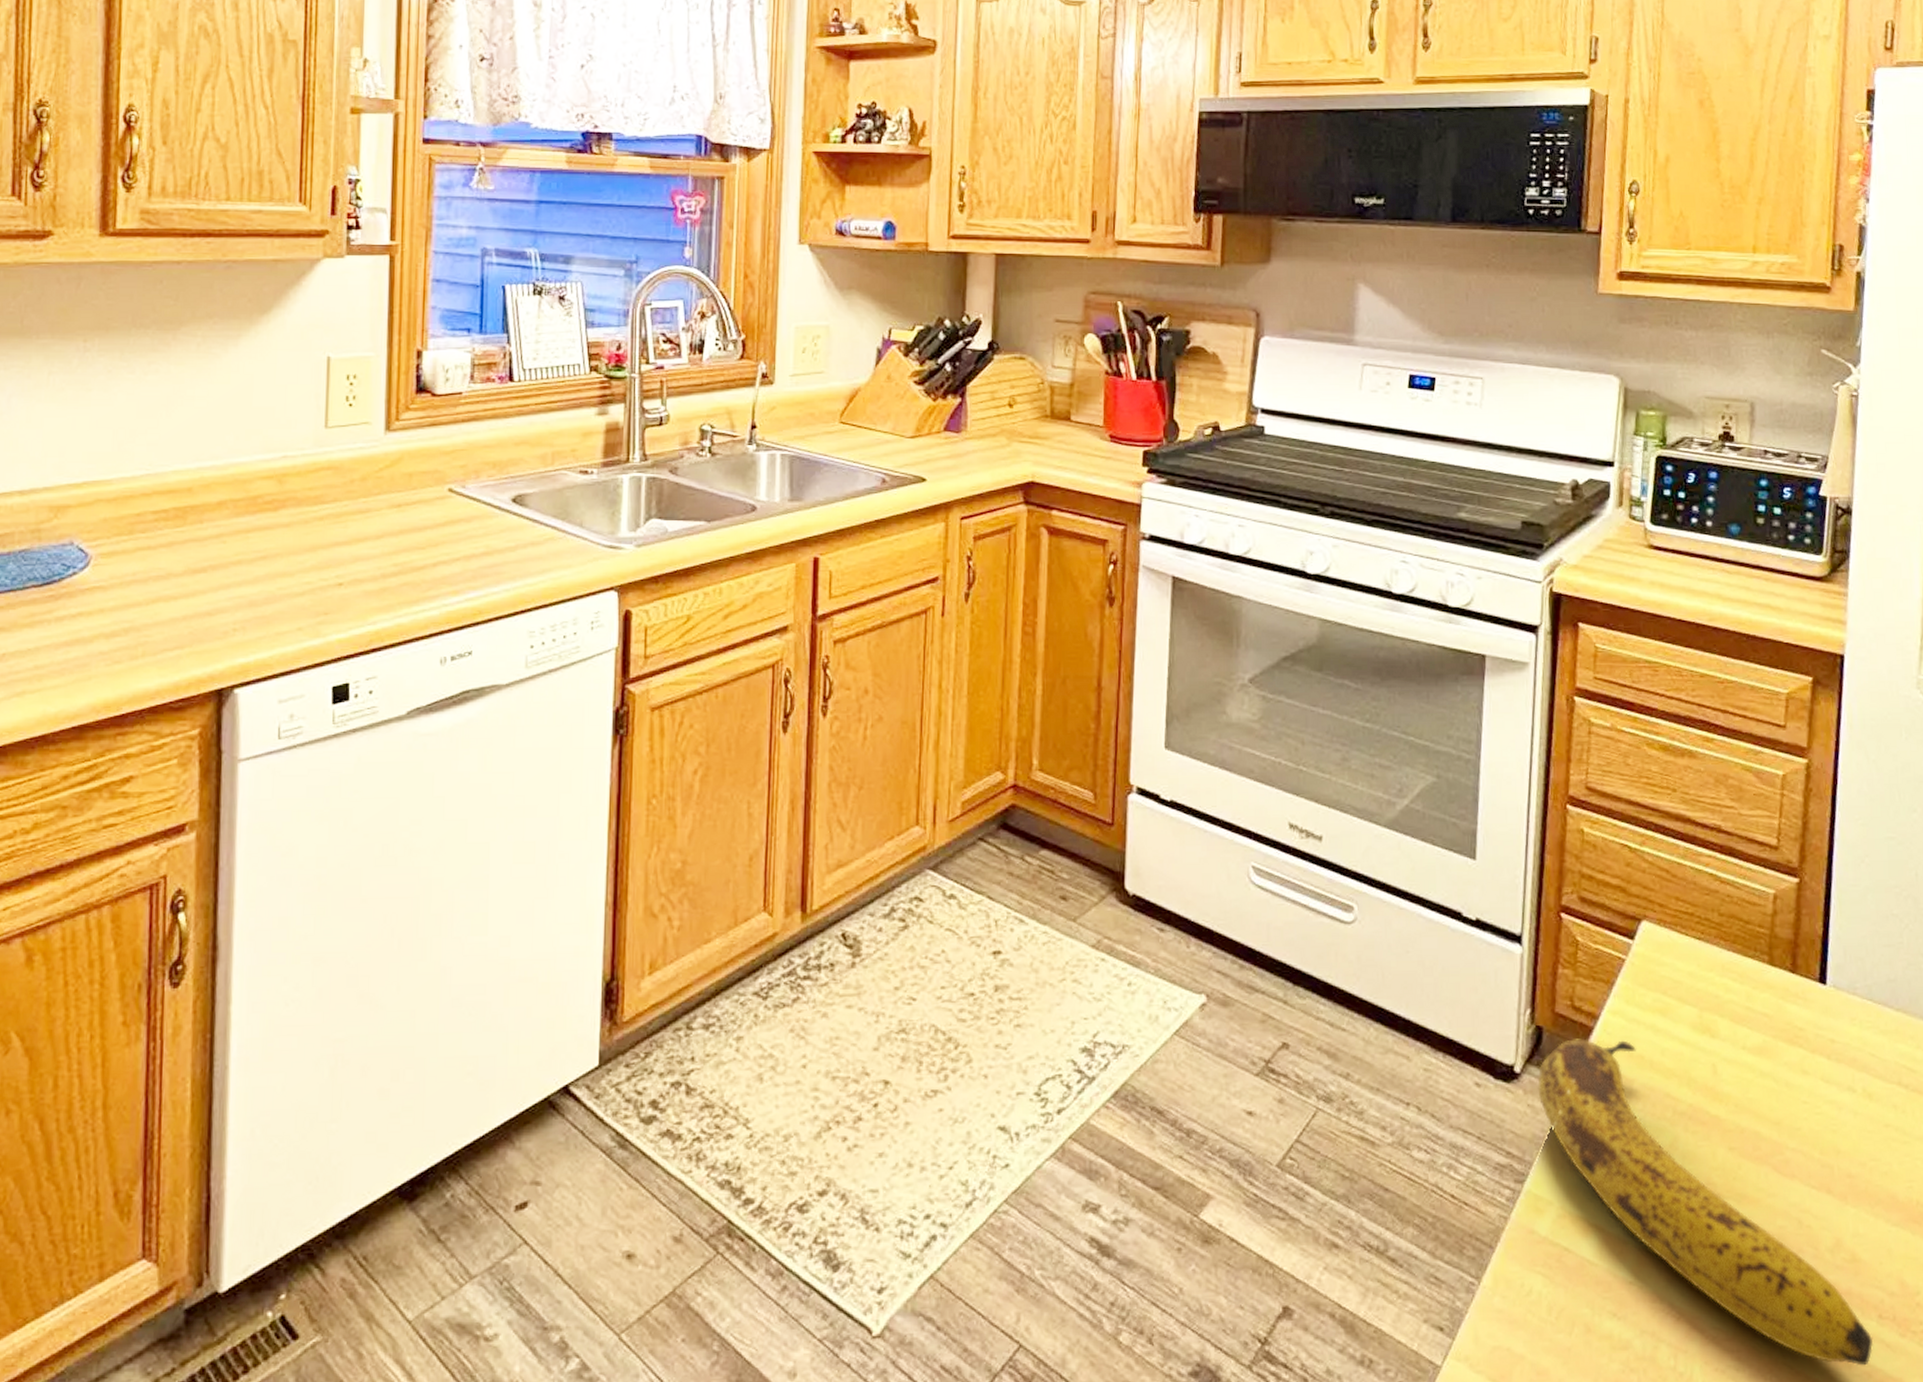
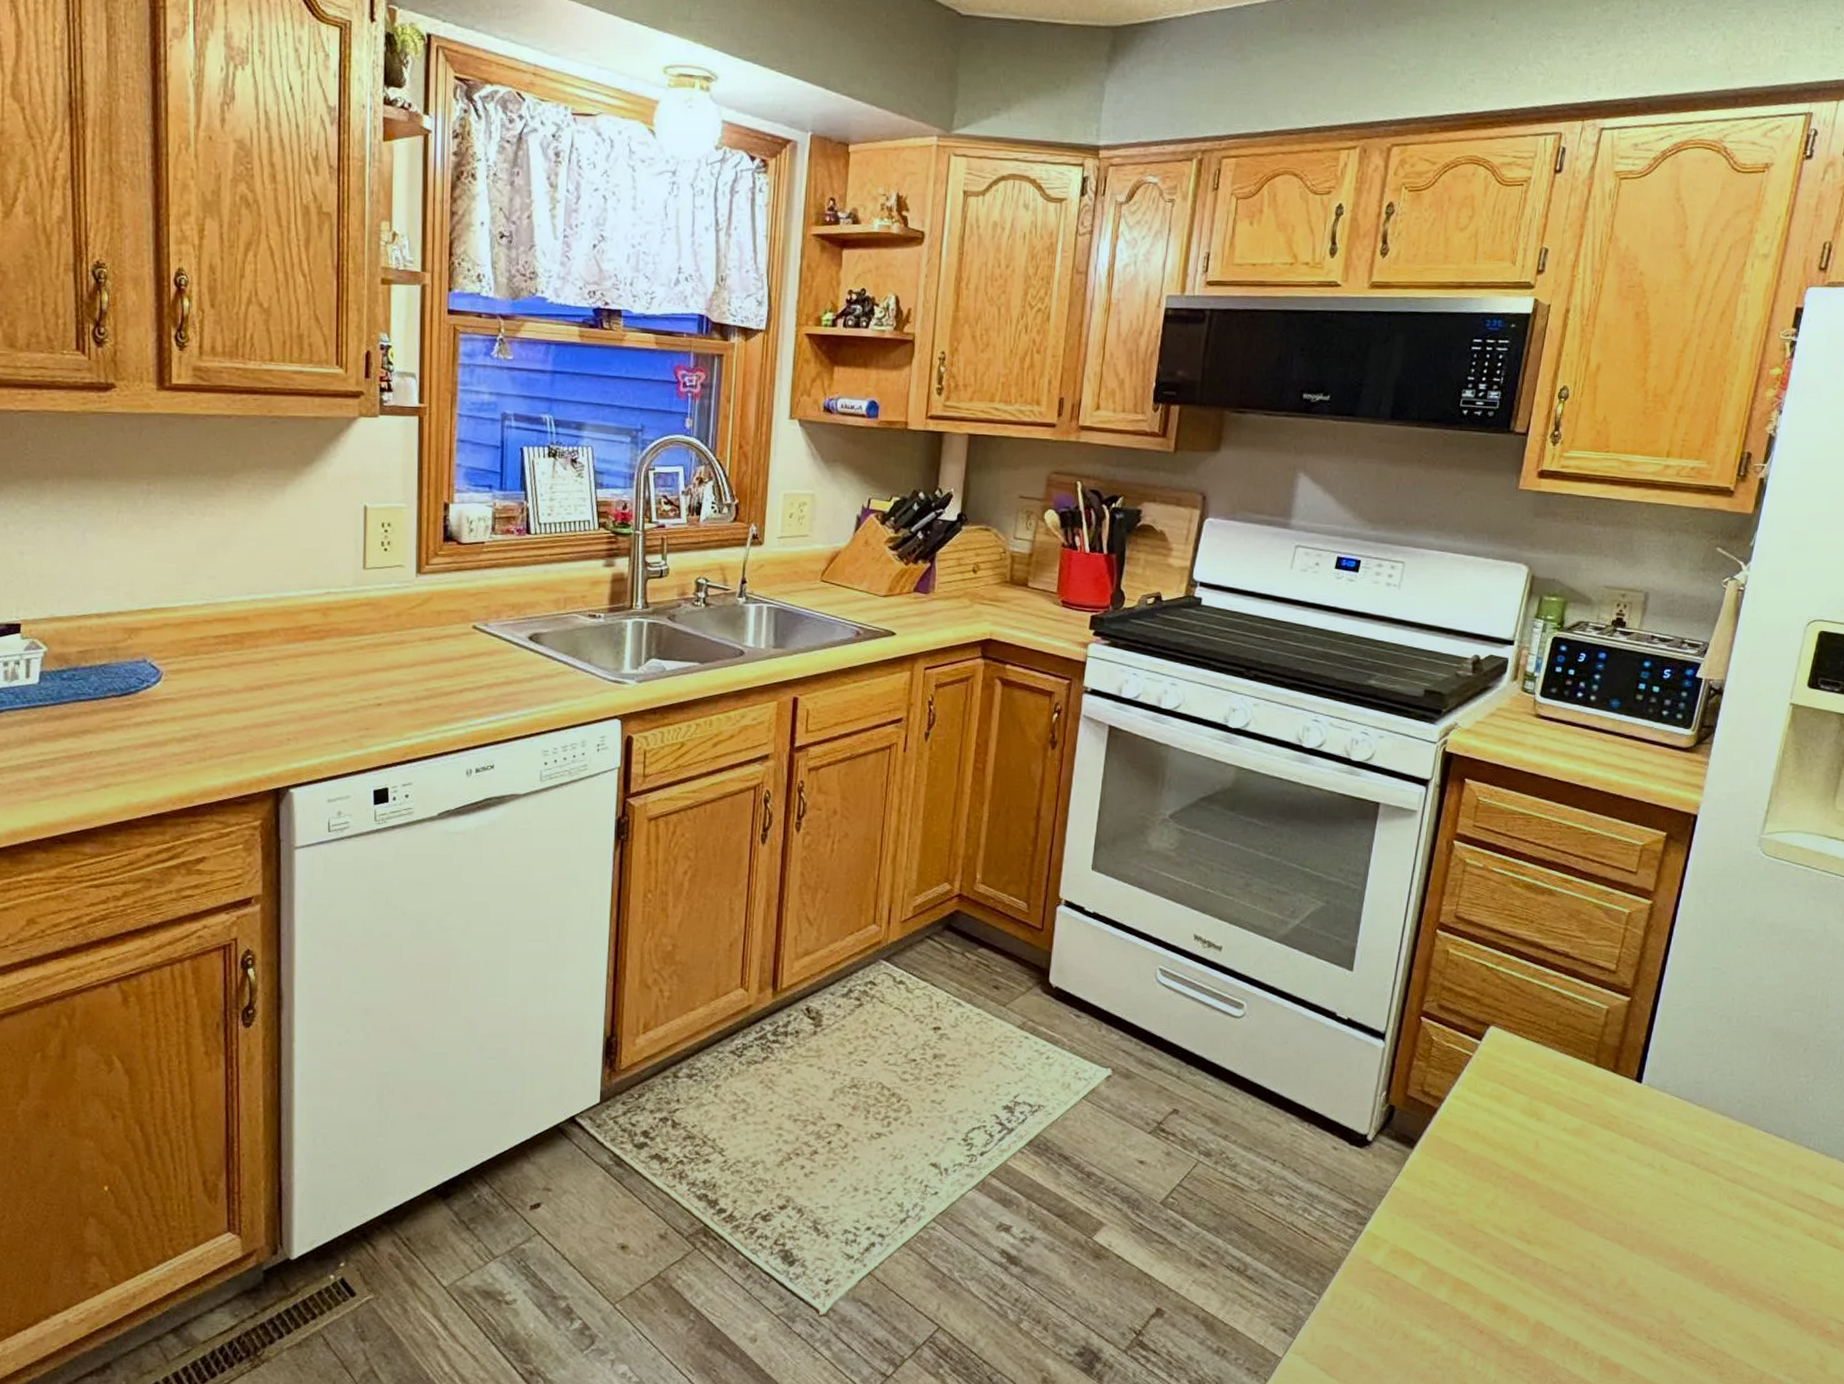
fruit: present [1537,1038,1874,1366] -> none [1385,1116,1641,1373]

